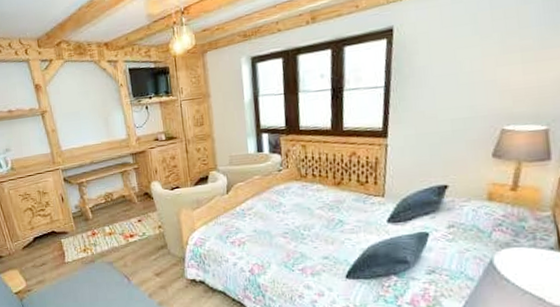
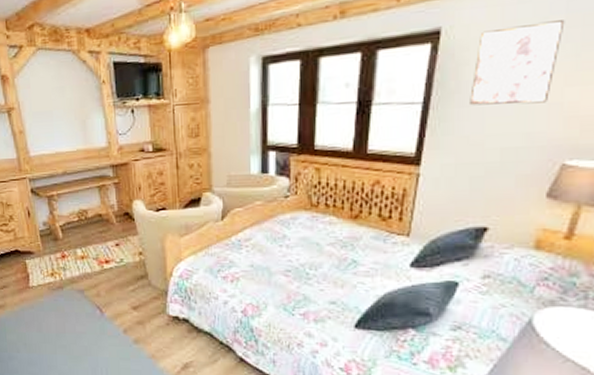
wall art: none [422,15,491,87] -> present [470,20,565,106]

